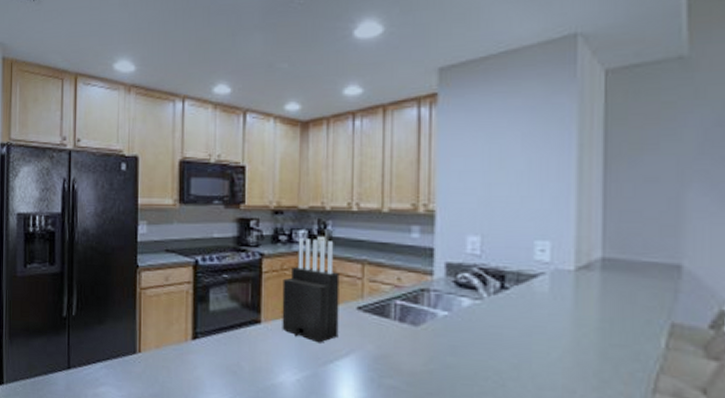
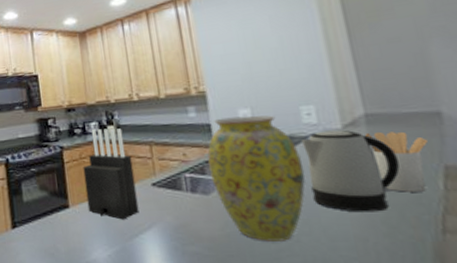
vase: none [422,243,525,384] -> present [207,115,306,241]
kettle: none [528,271,627,364] -> present [302,129,400,213]
utensil holder: none [598,278,660,348] -> present [365,131,428,192]

